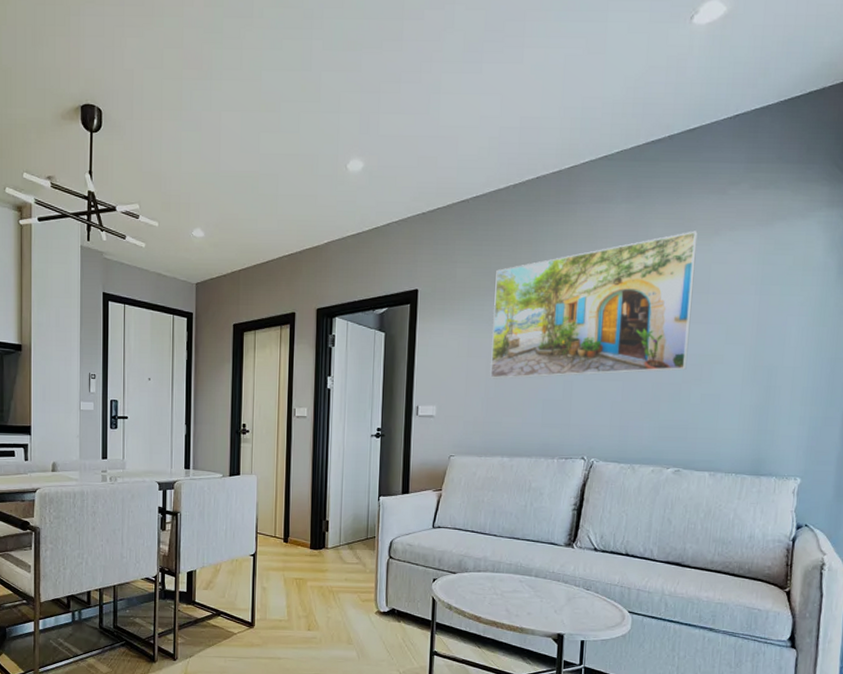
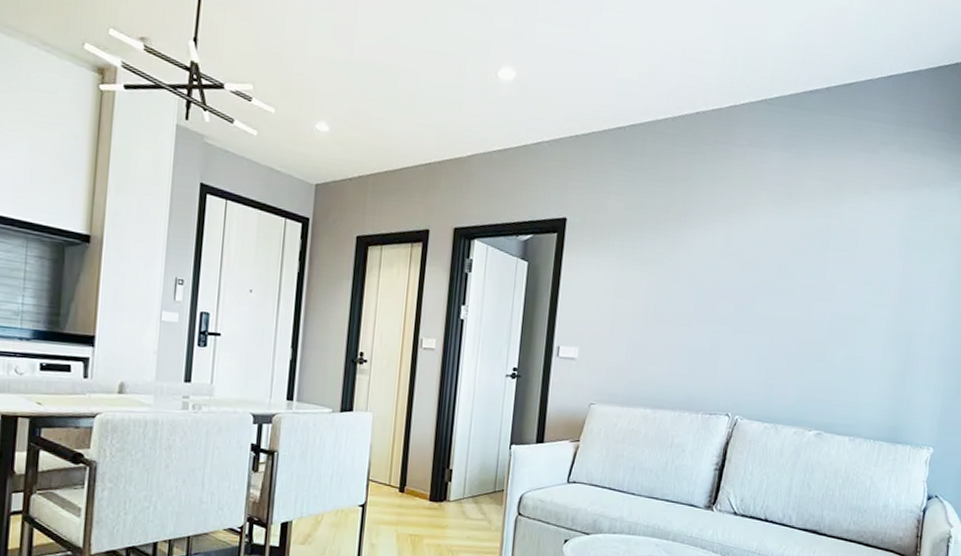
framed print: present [490,230,698,379] -> none [637,187,849,330]

